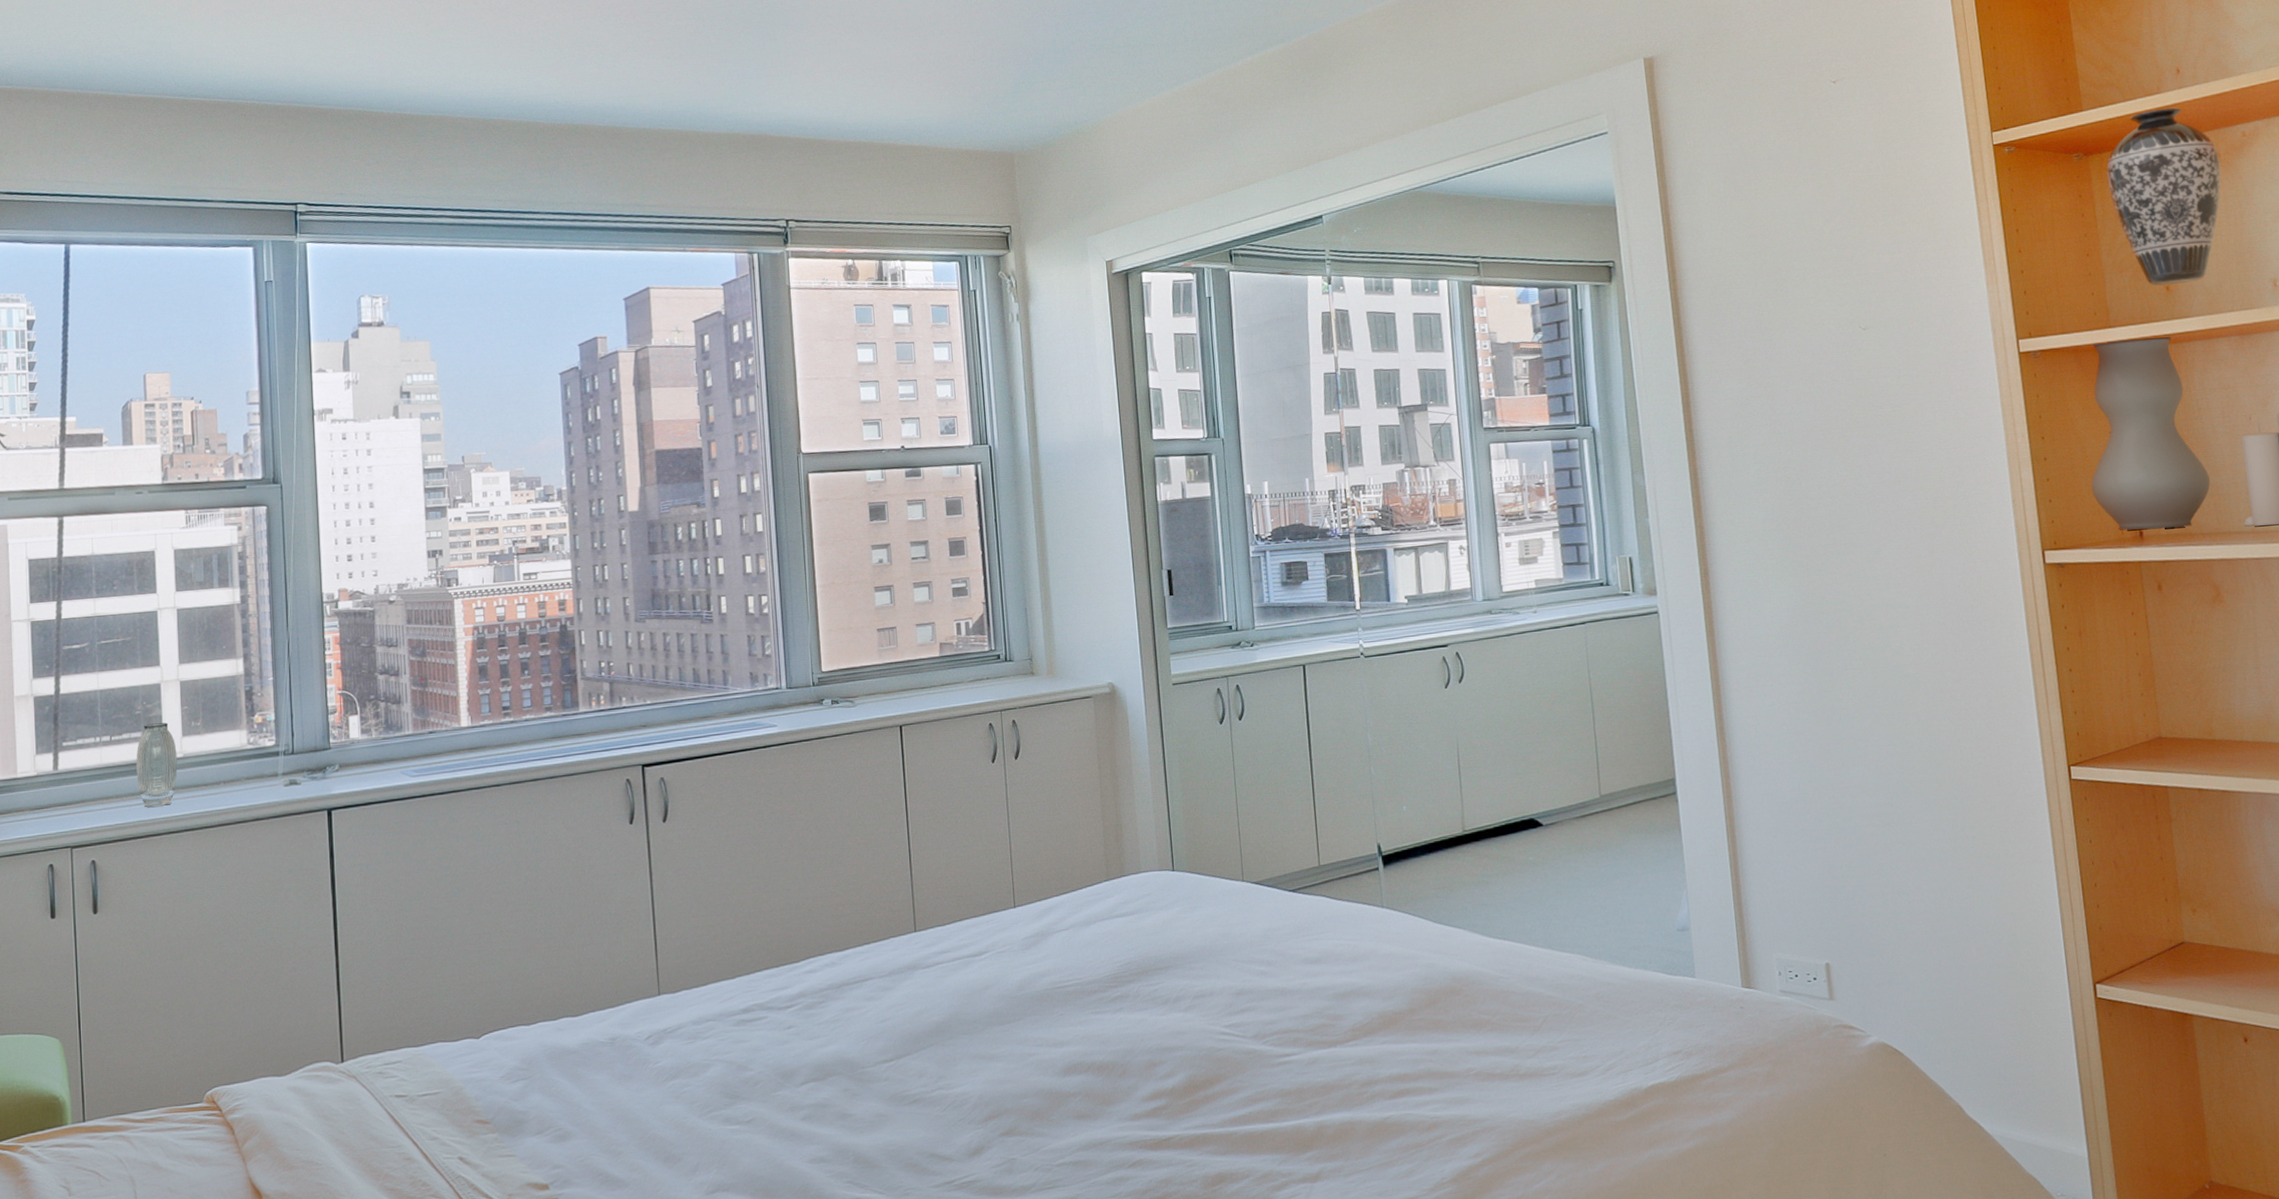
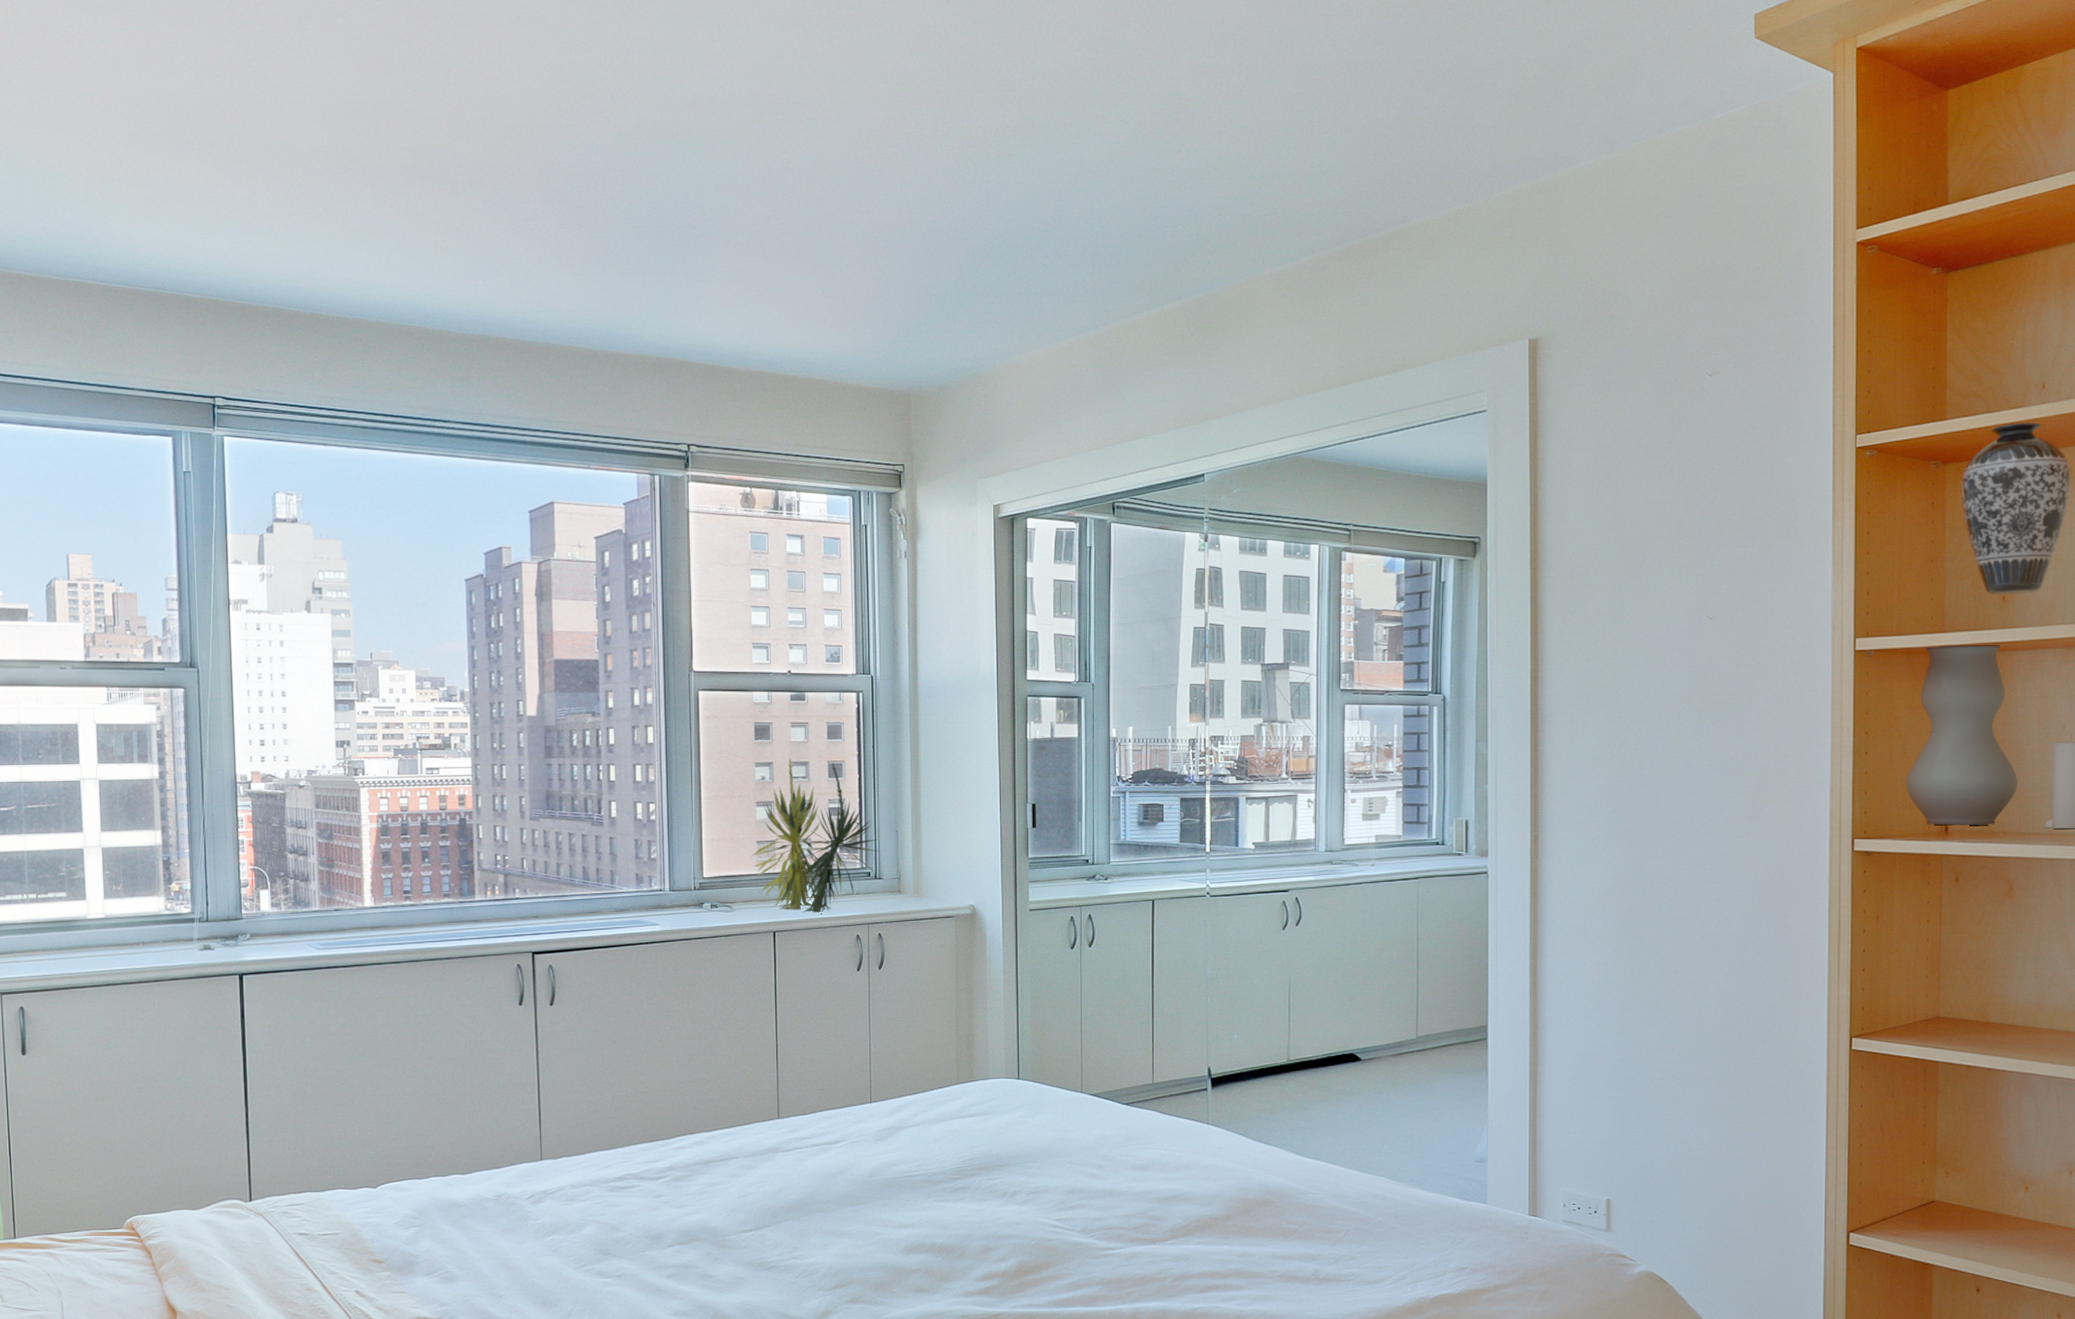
vase: present [136,722,178,808] -> none [61,885,100,962]
plant: none [872,539,1009,703] -> present [751,759,880,913]

